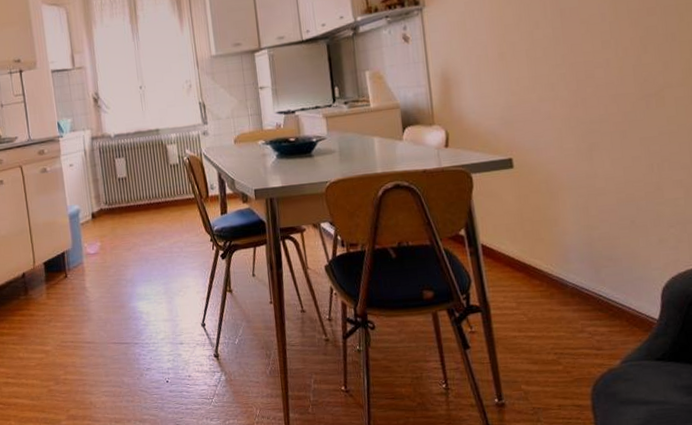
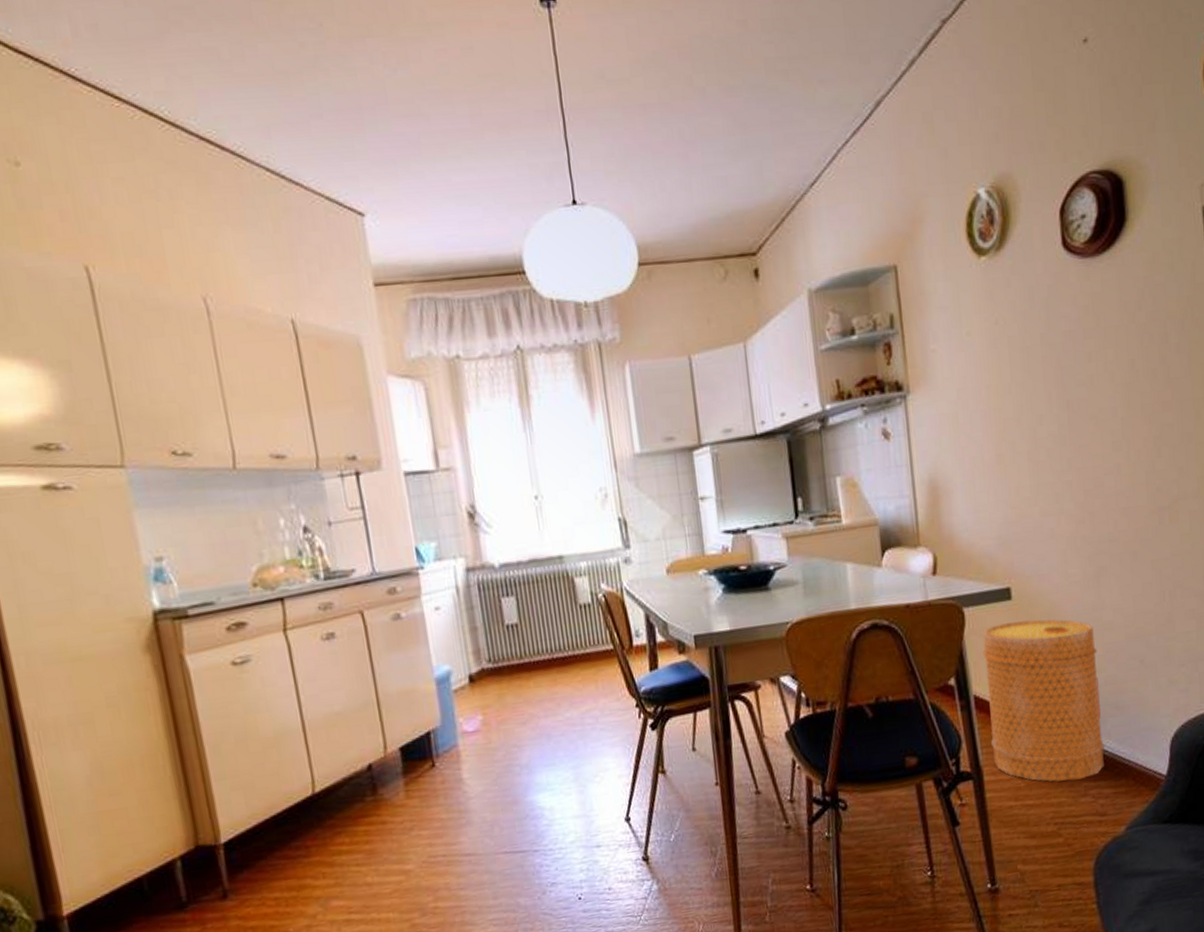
basket: none [488,184,599,319] -> present [982,619,1104,782]

